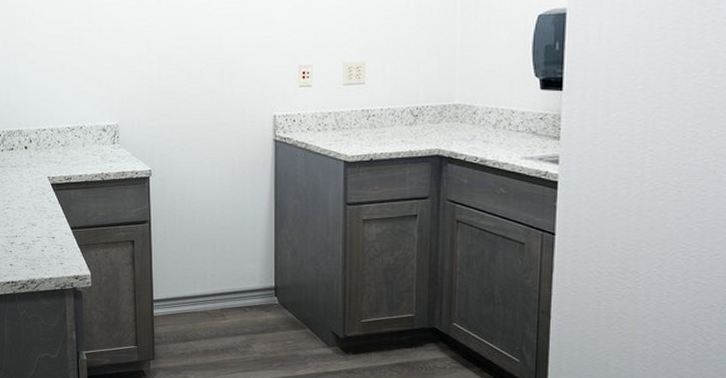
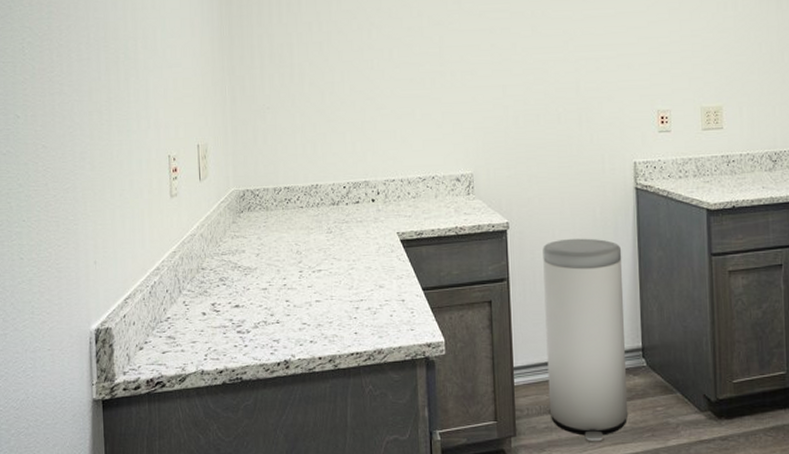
pedal bin: none [183,186,260,369] -> present [543,238,629,442]

